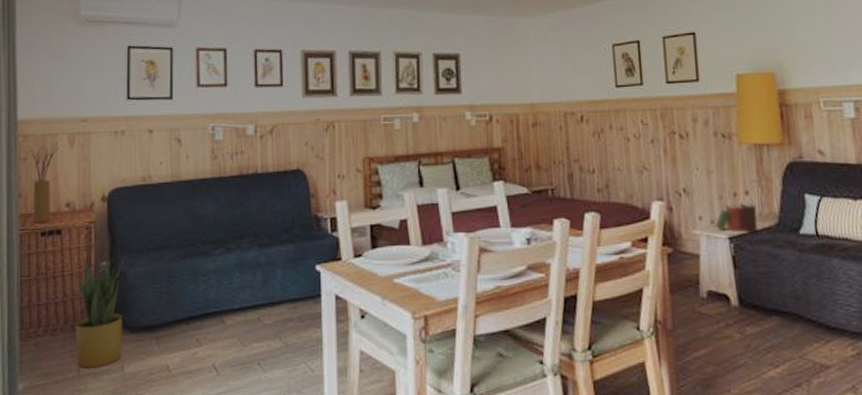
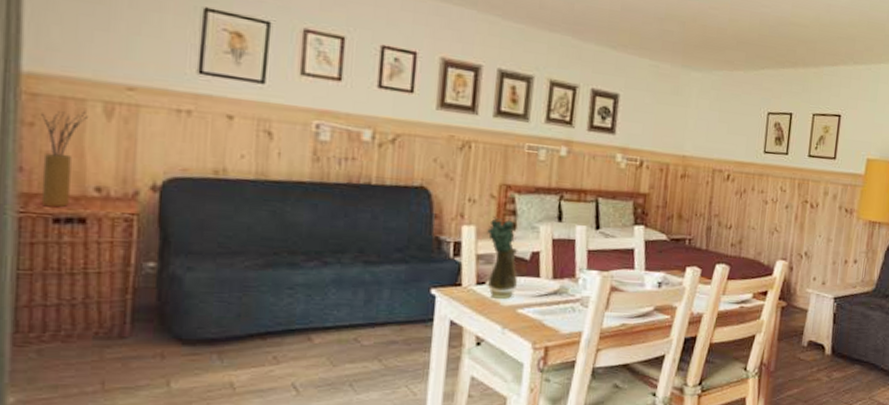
planter: present [72,258,125,368] -> none [100,258,182,382]
vase: none [357,188,391,271] -> present [487,215,518,300]
books: present [715,202,757,231] -> none [825,269,861,294]

